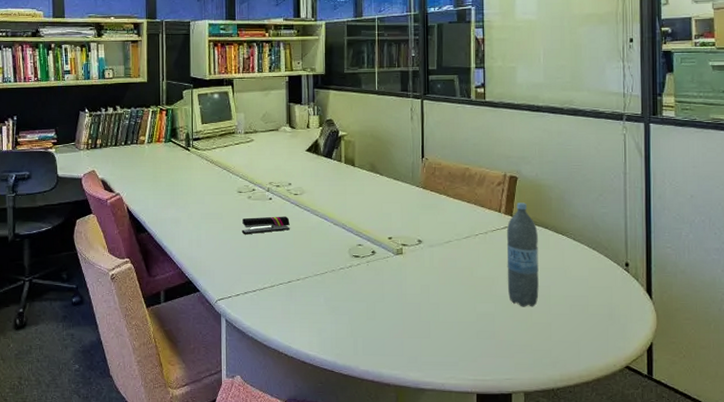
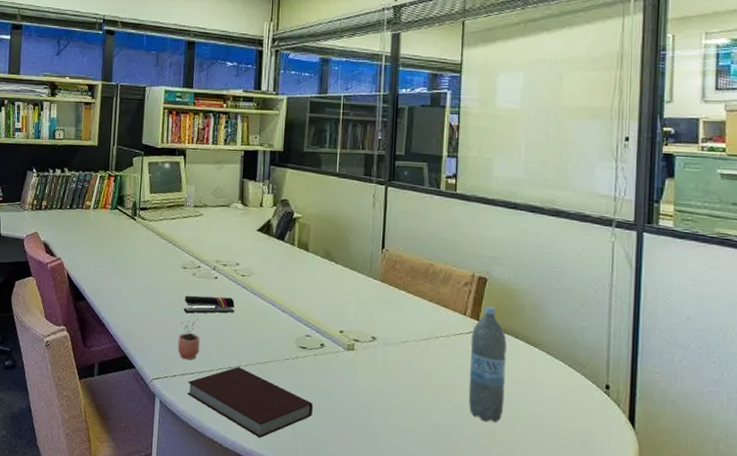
cocoa: none [239,238,260,278] -> present [177,318,200,360]
notebook: none [250,280,369,344] -> present [187,367,313,438]

